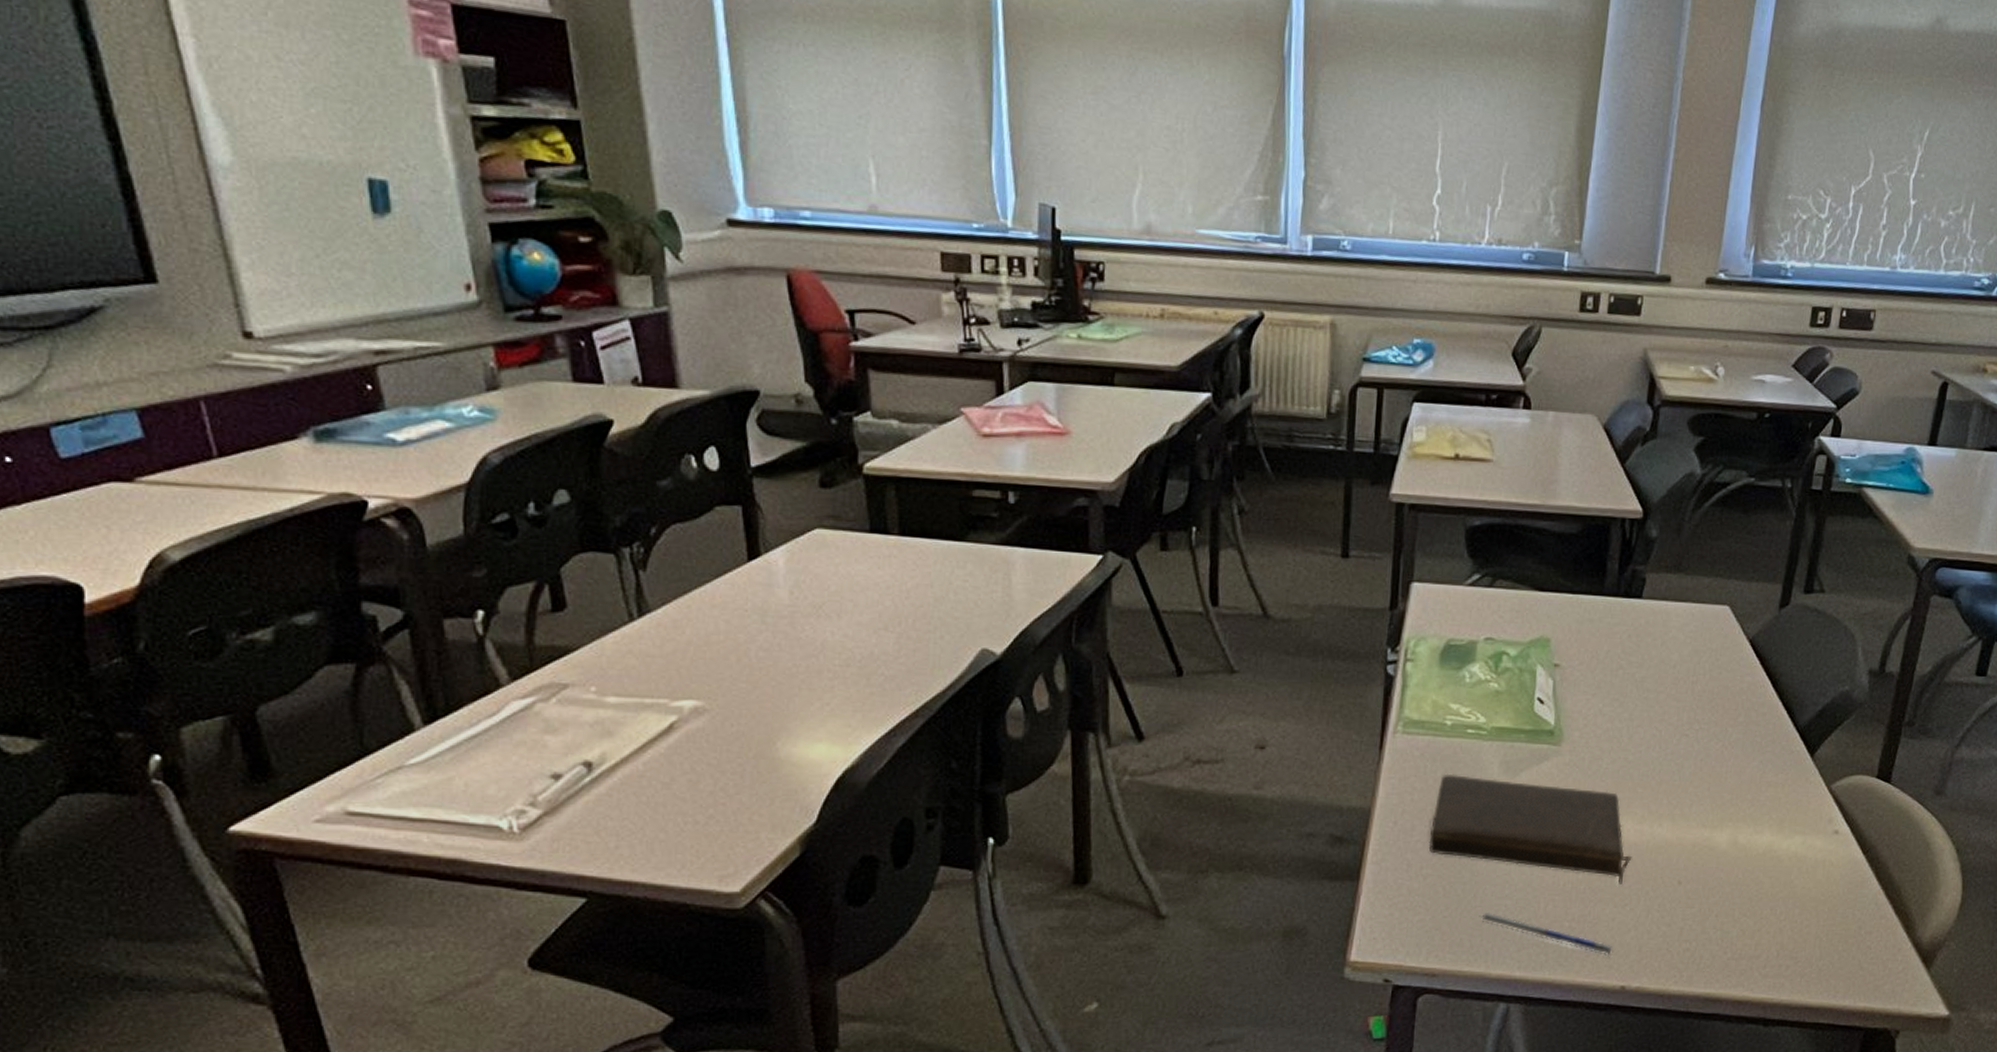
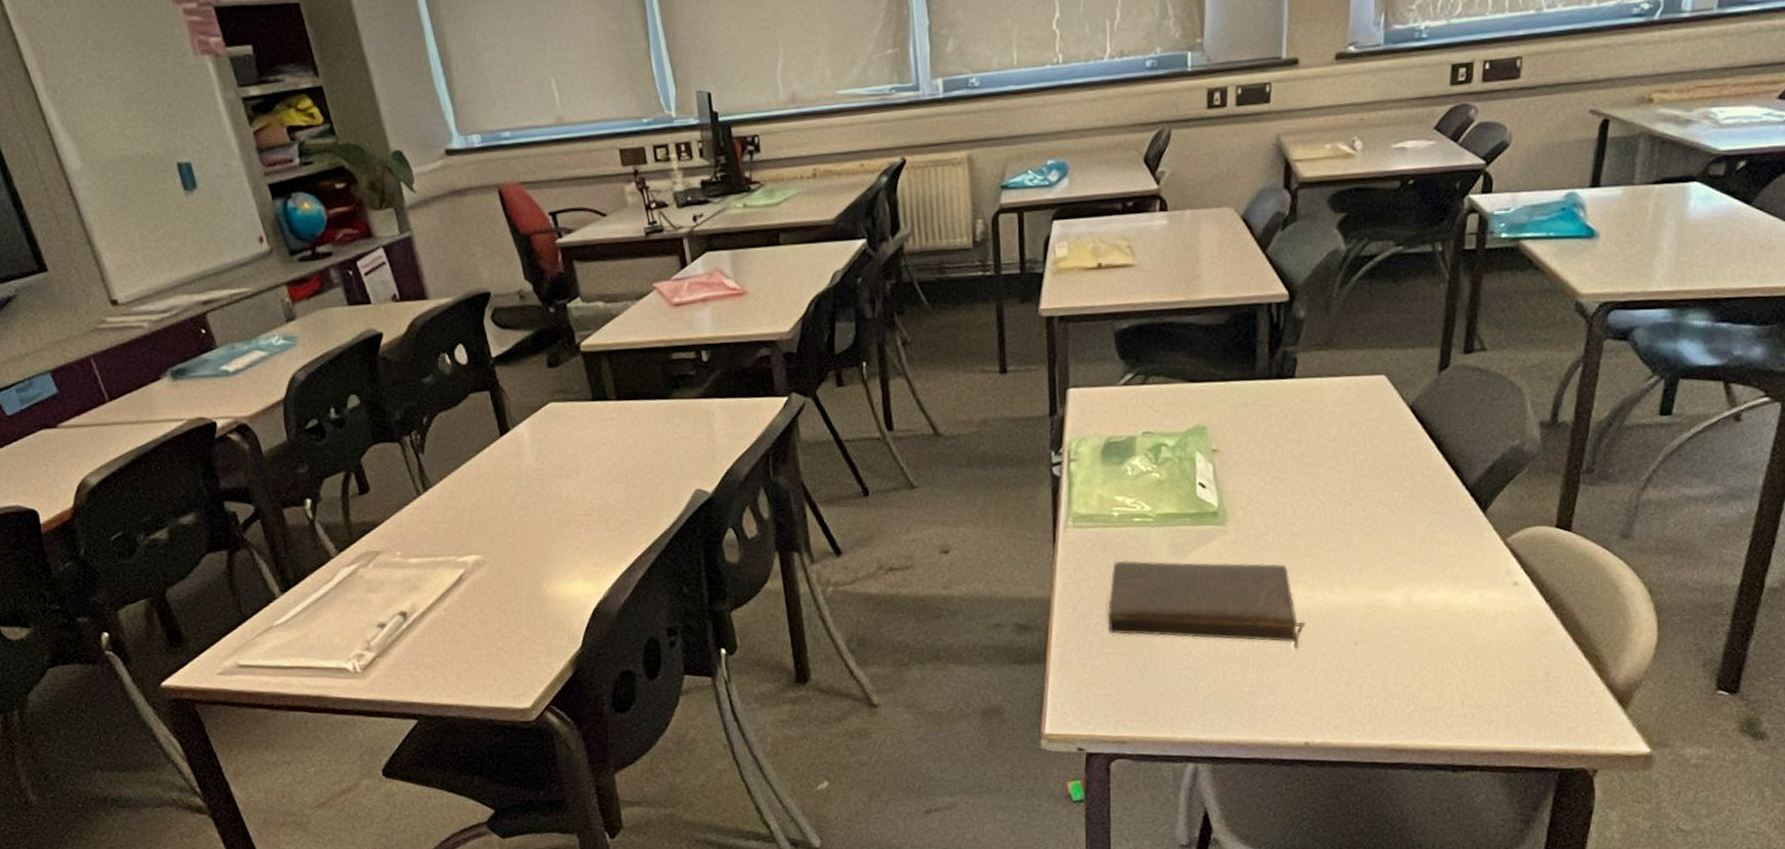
pen: present [1479,913,1612,956] -> none [1161,683,1293,715]

